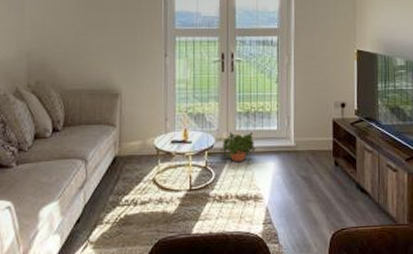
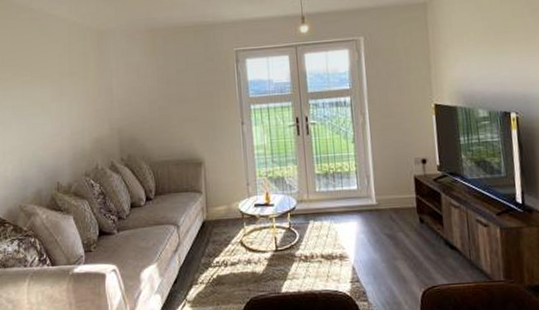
potted plant: present [219,132,256,162] -> none [301,193,337,222]

